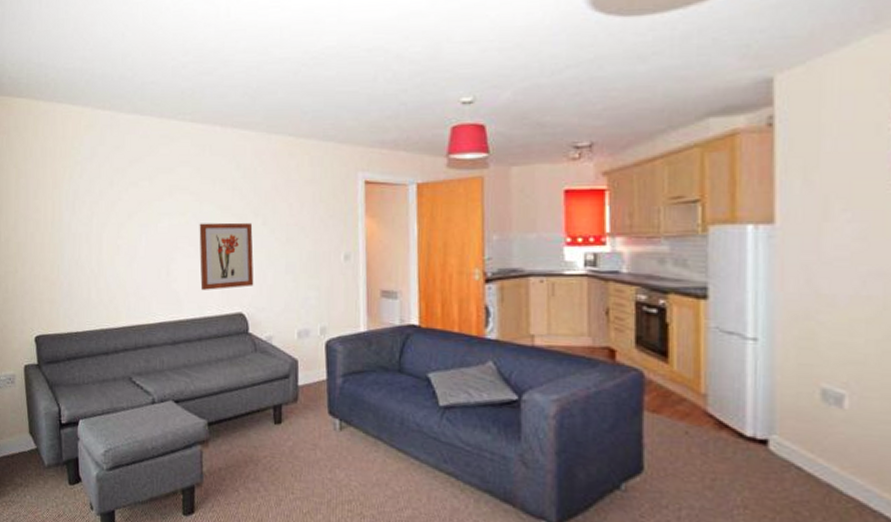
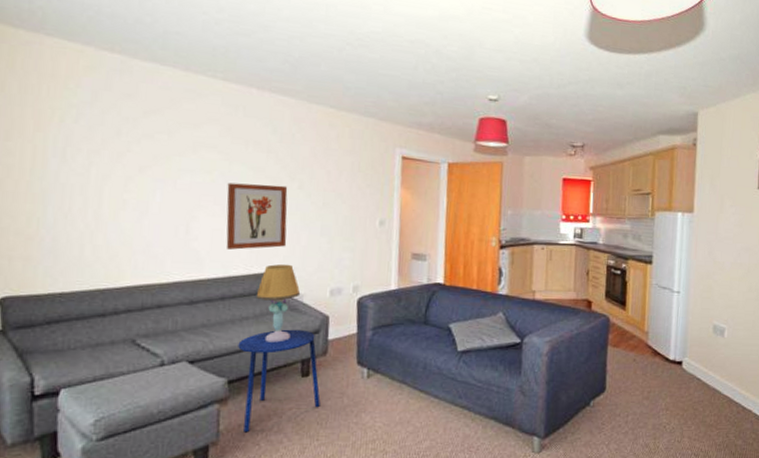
side table: none [215,372,294,477] -> present [238,329,321,433]
table lamp: none [228,304,270,386] -> present [255,264,301,343]

